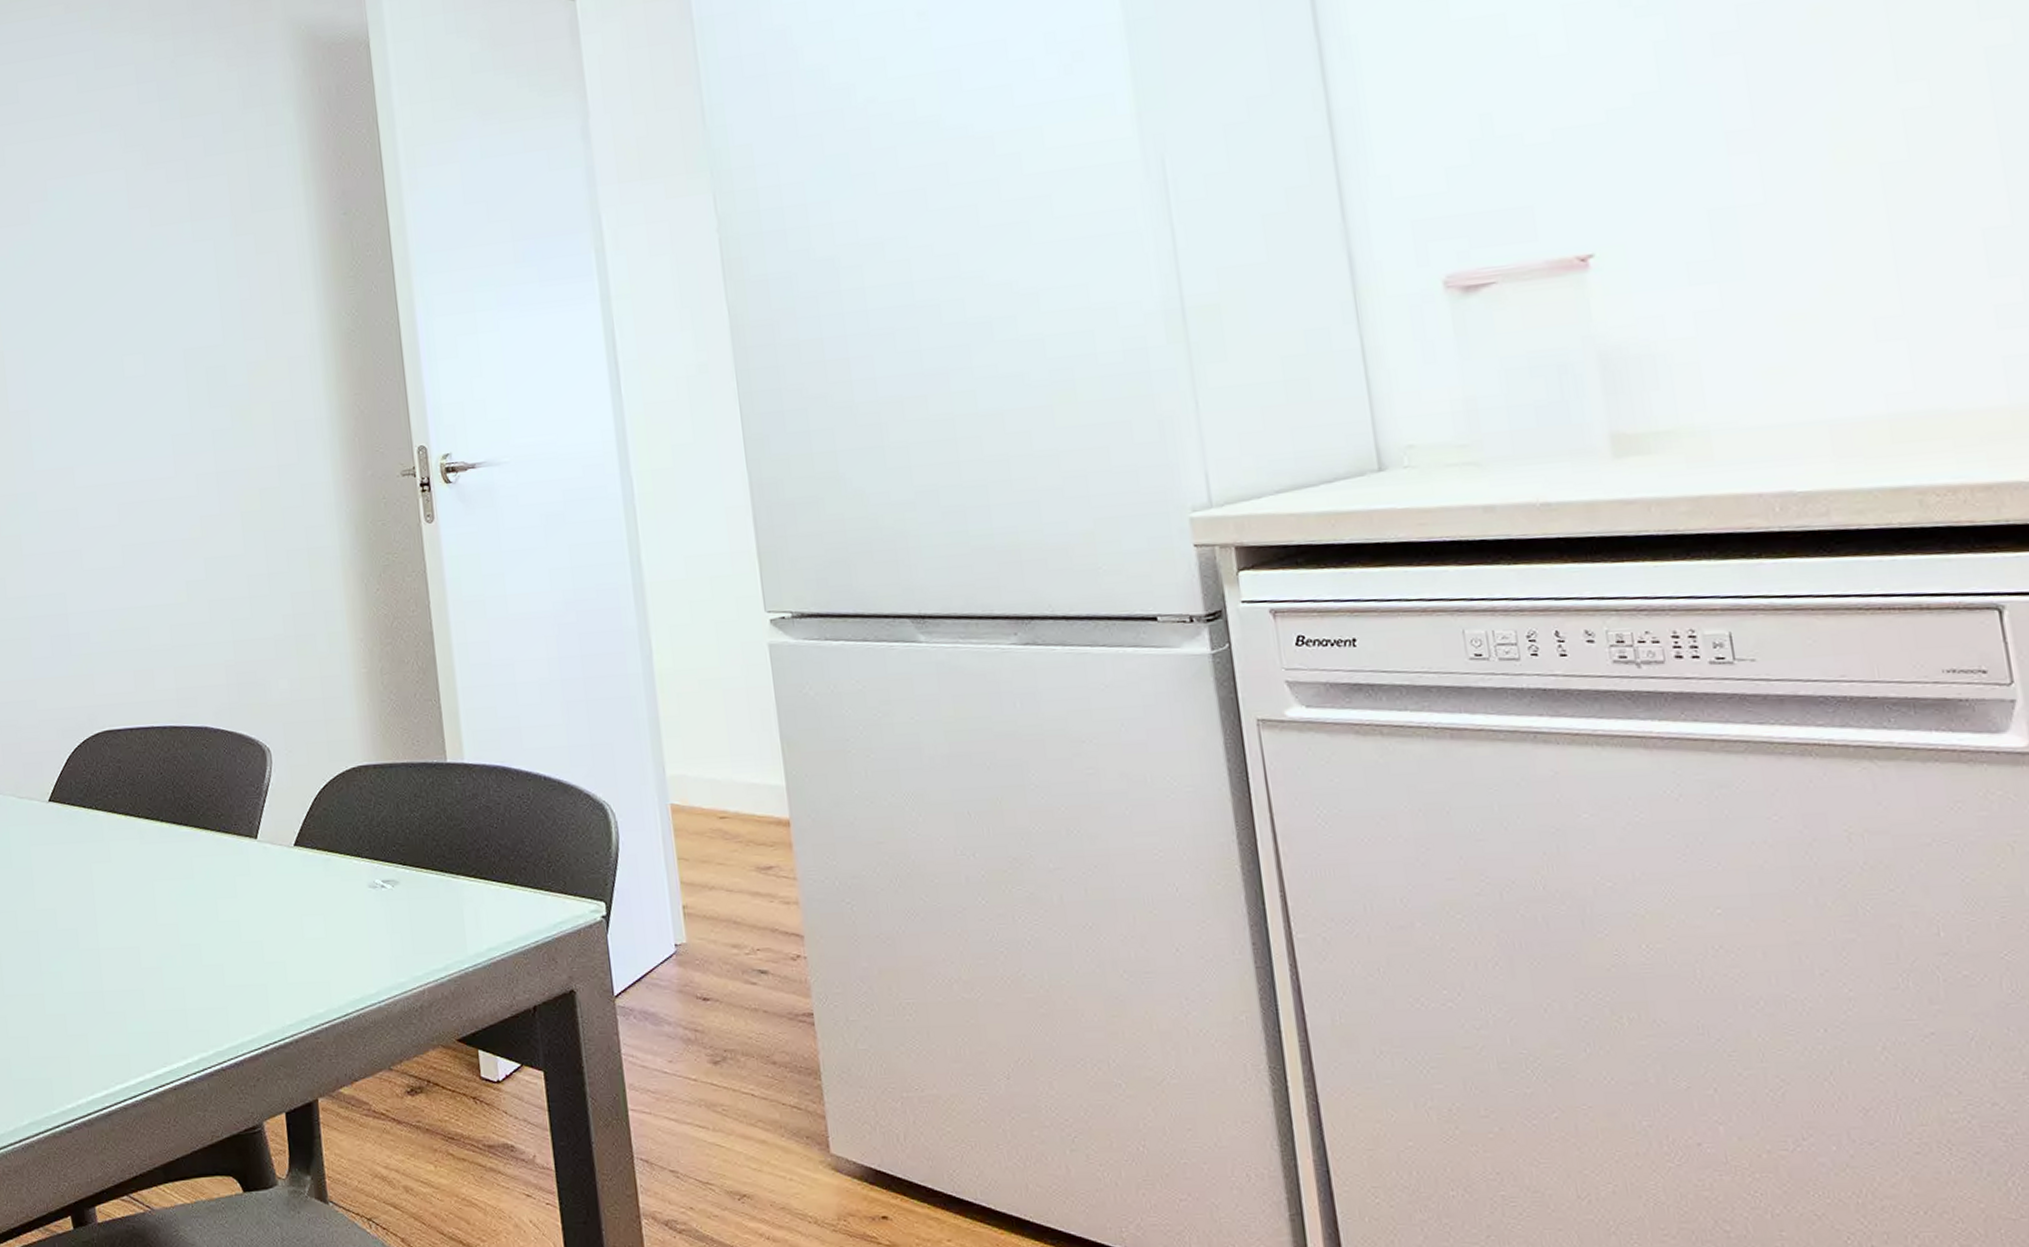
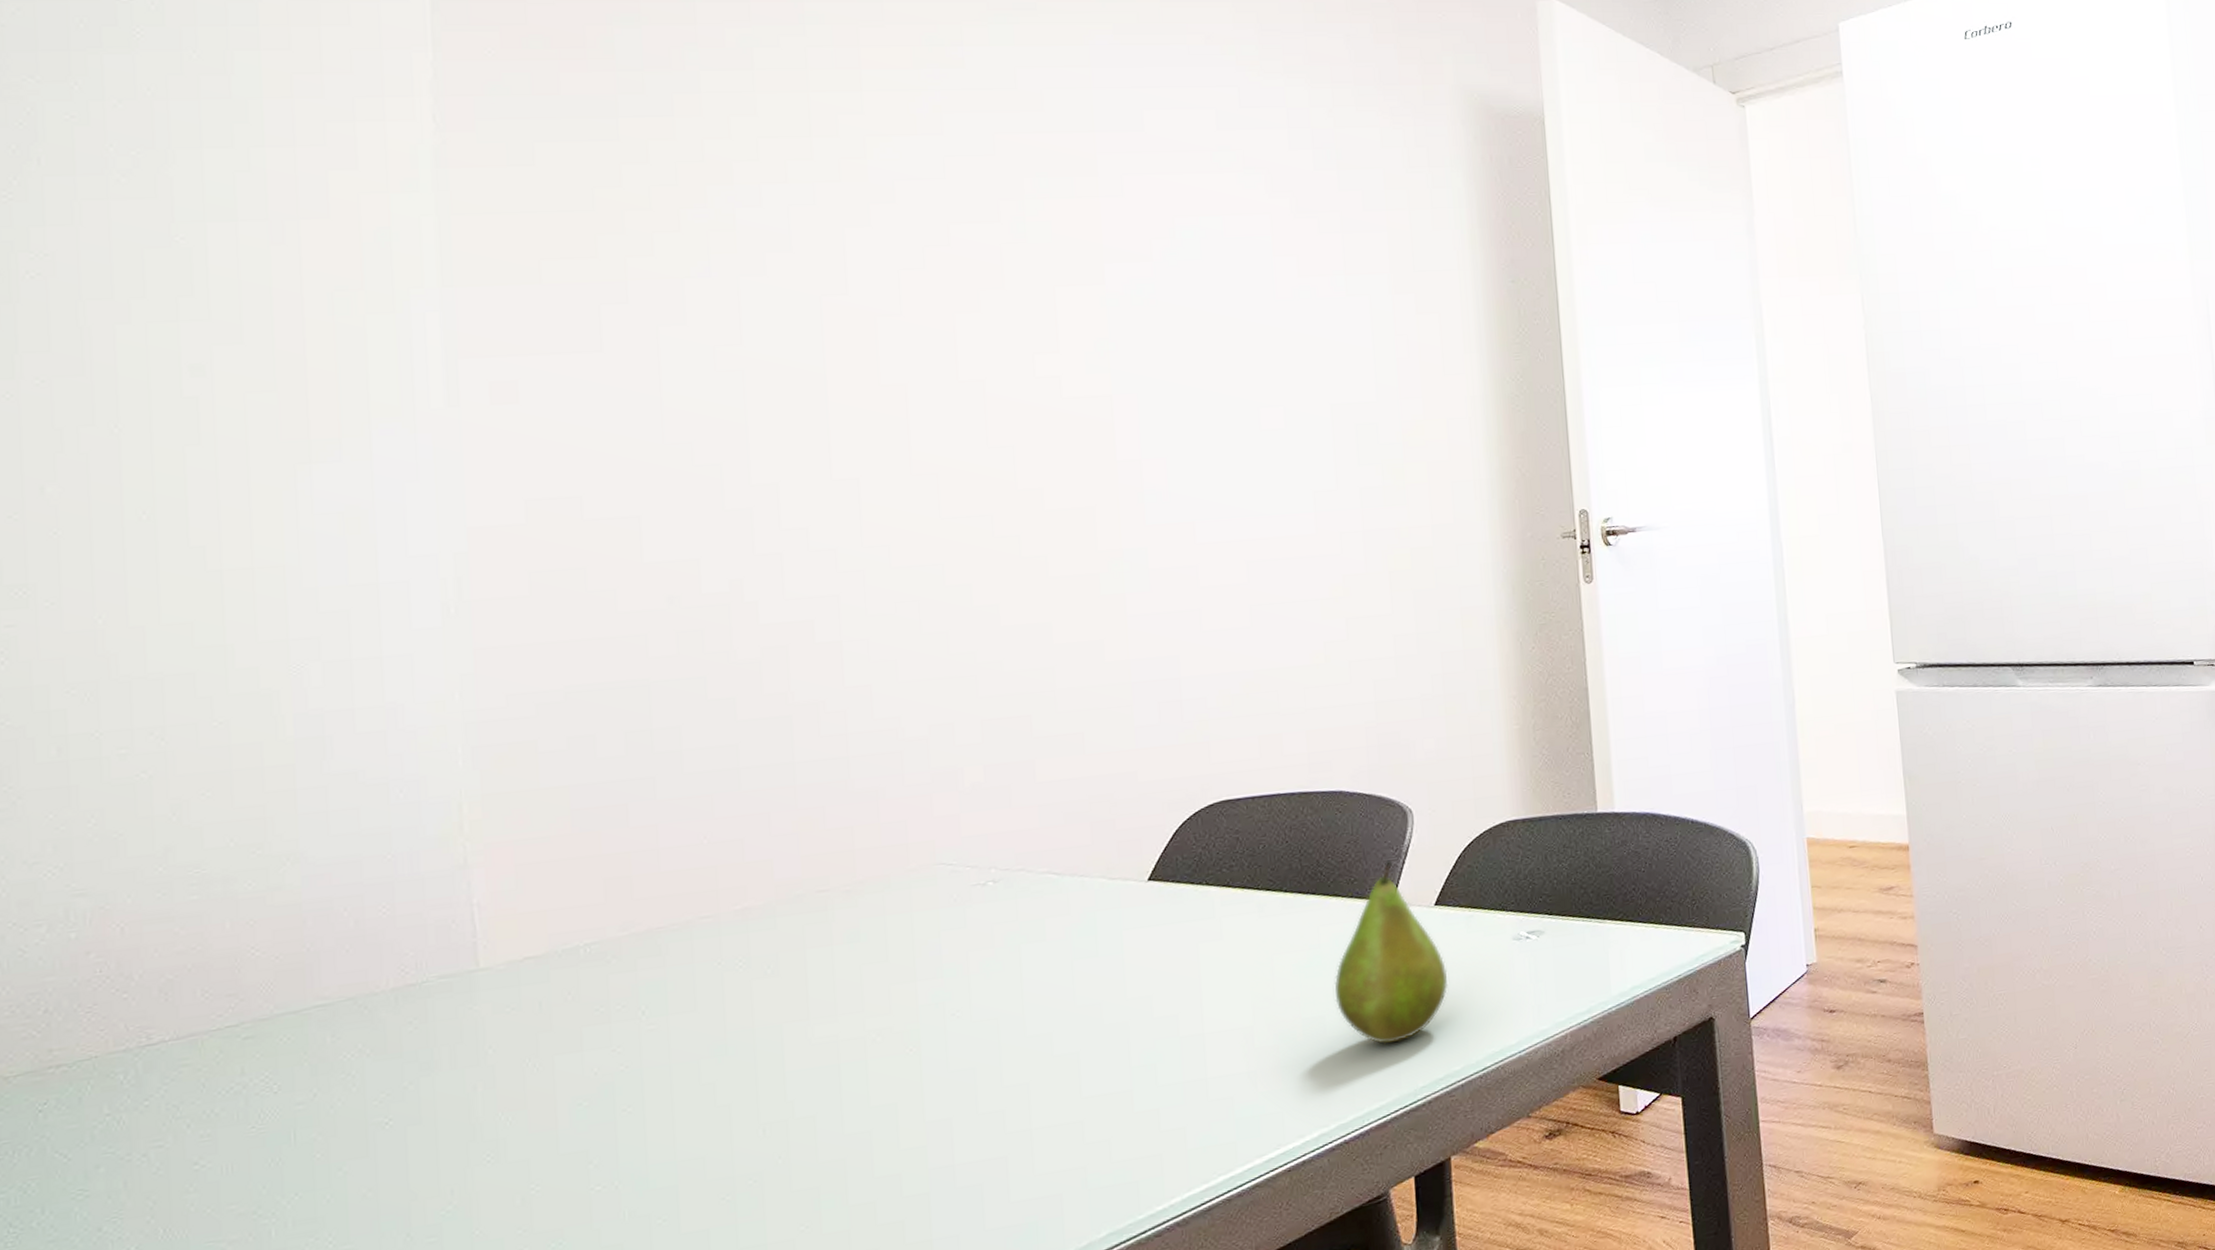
fruit: none [207,797,310,979] -> present [1334,860,1449,1045]

